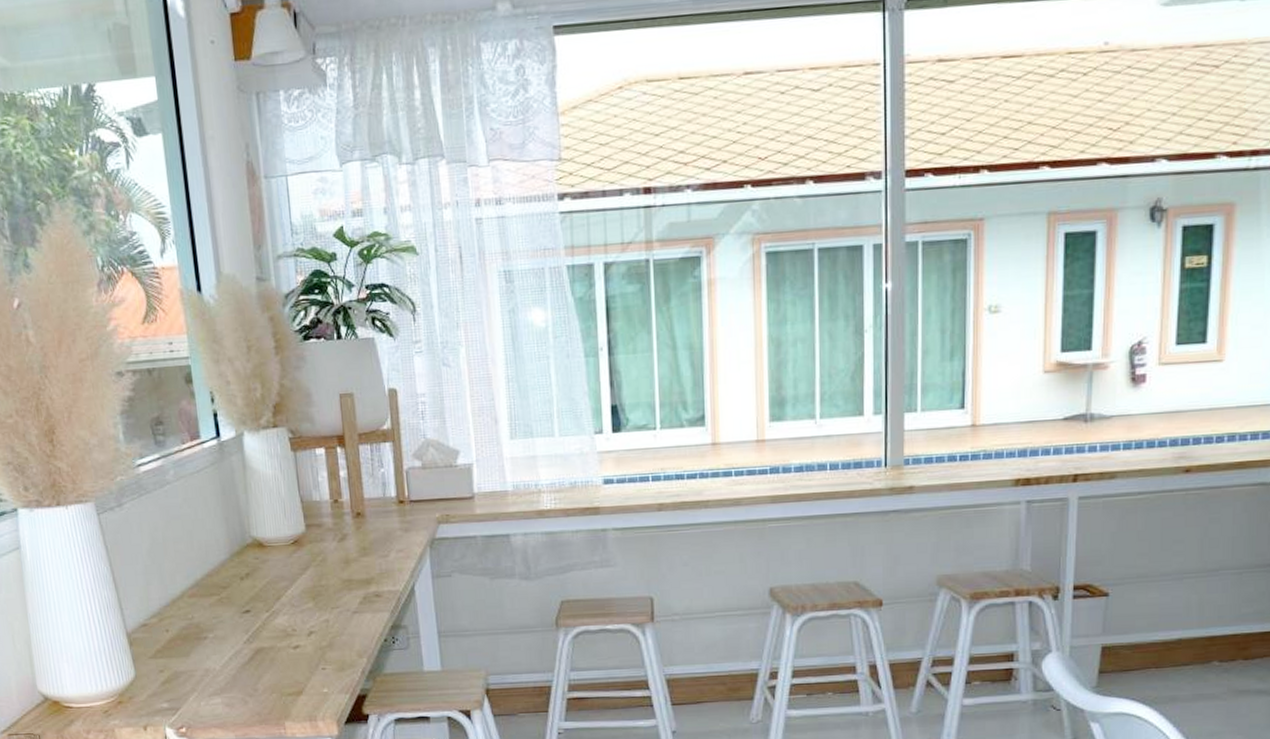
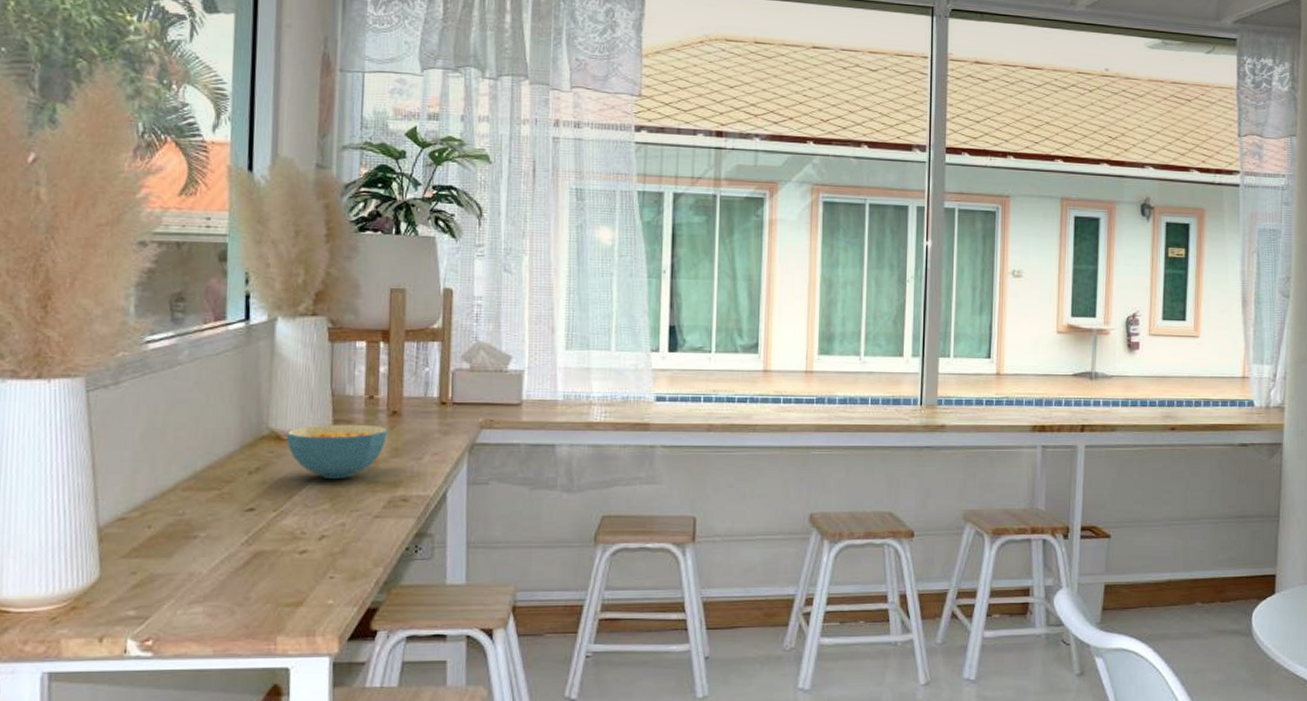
cereal bowl: none [267,527,355,580] -> present [286,424,387,480]

